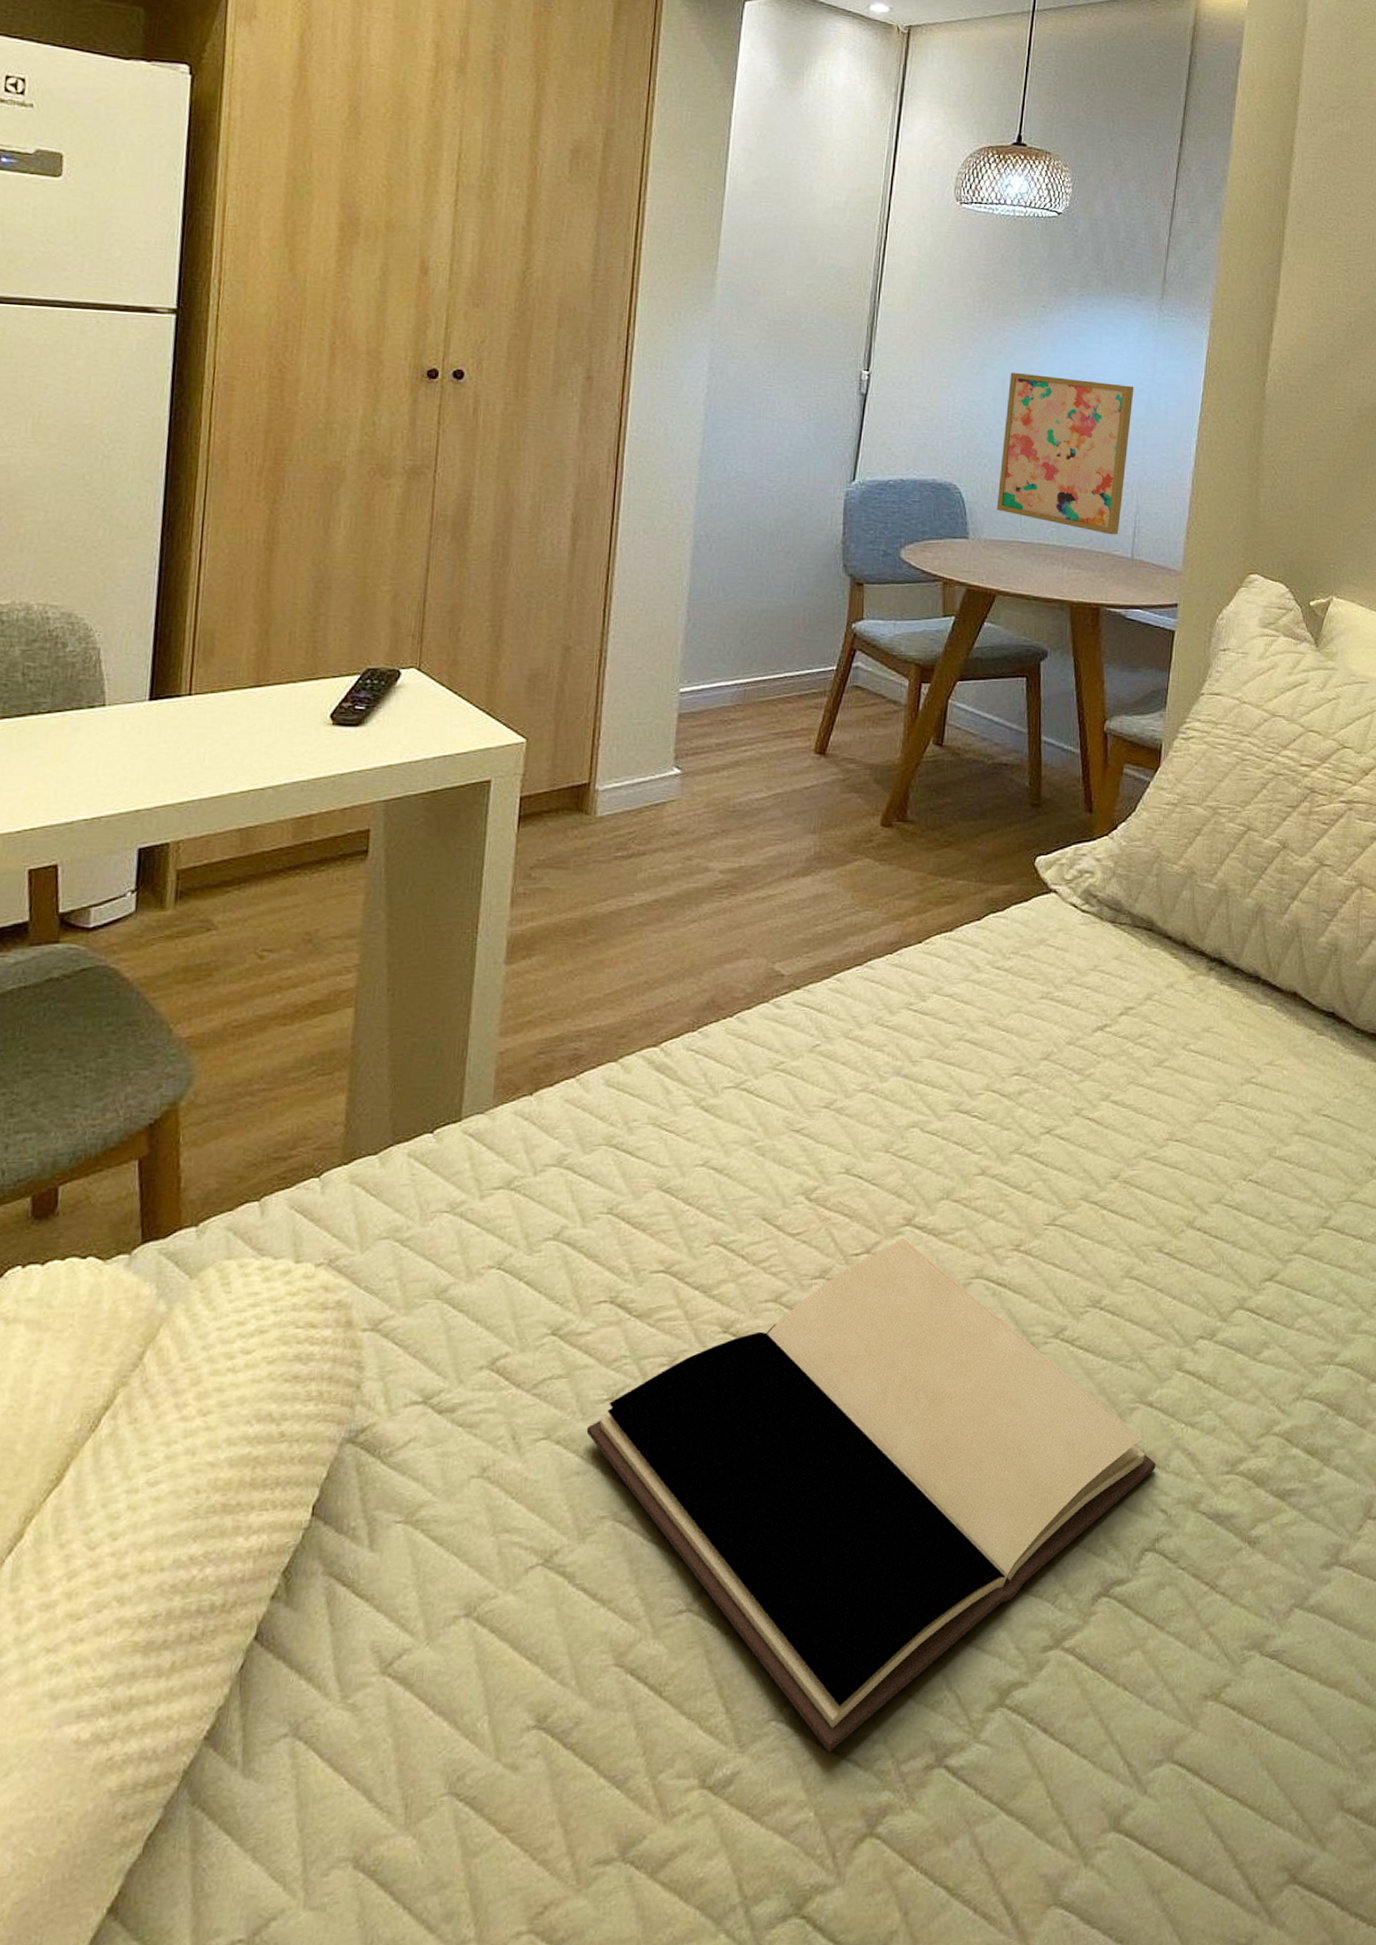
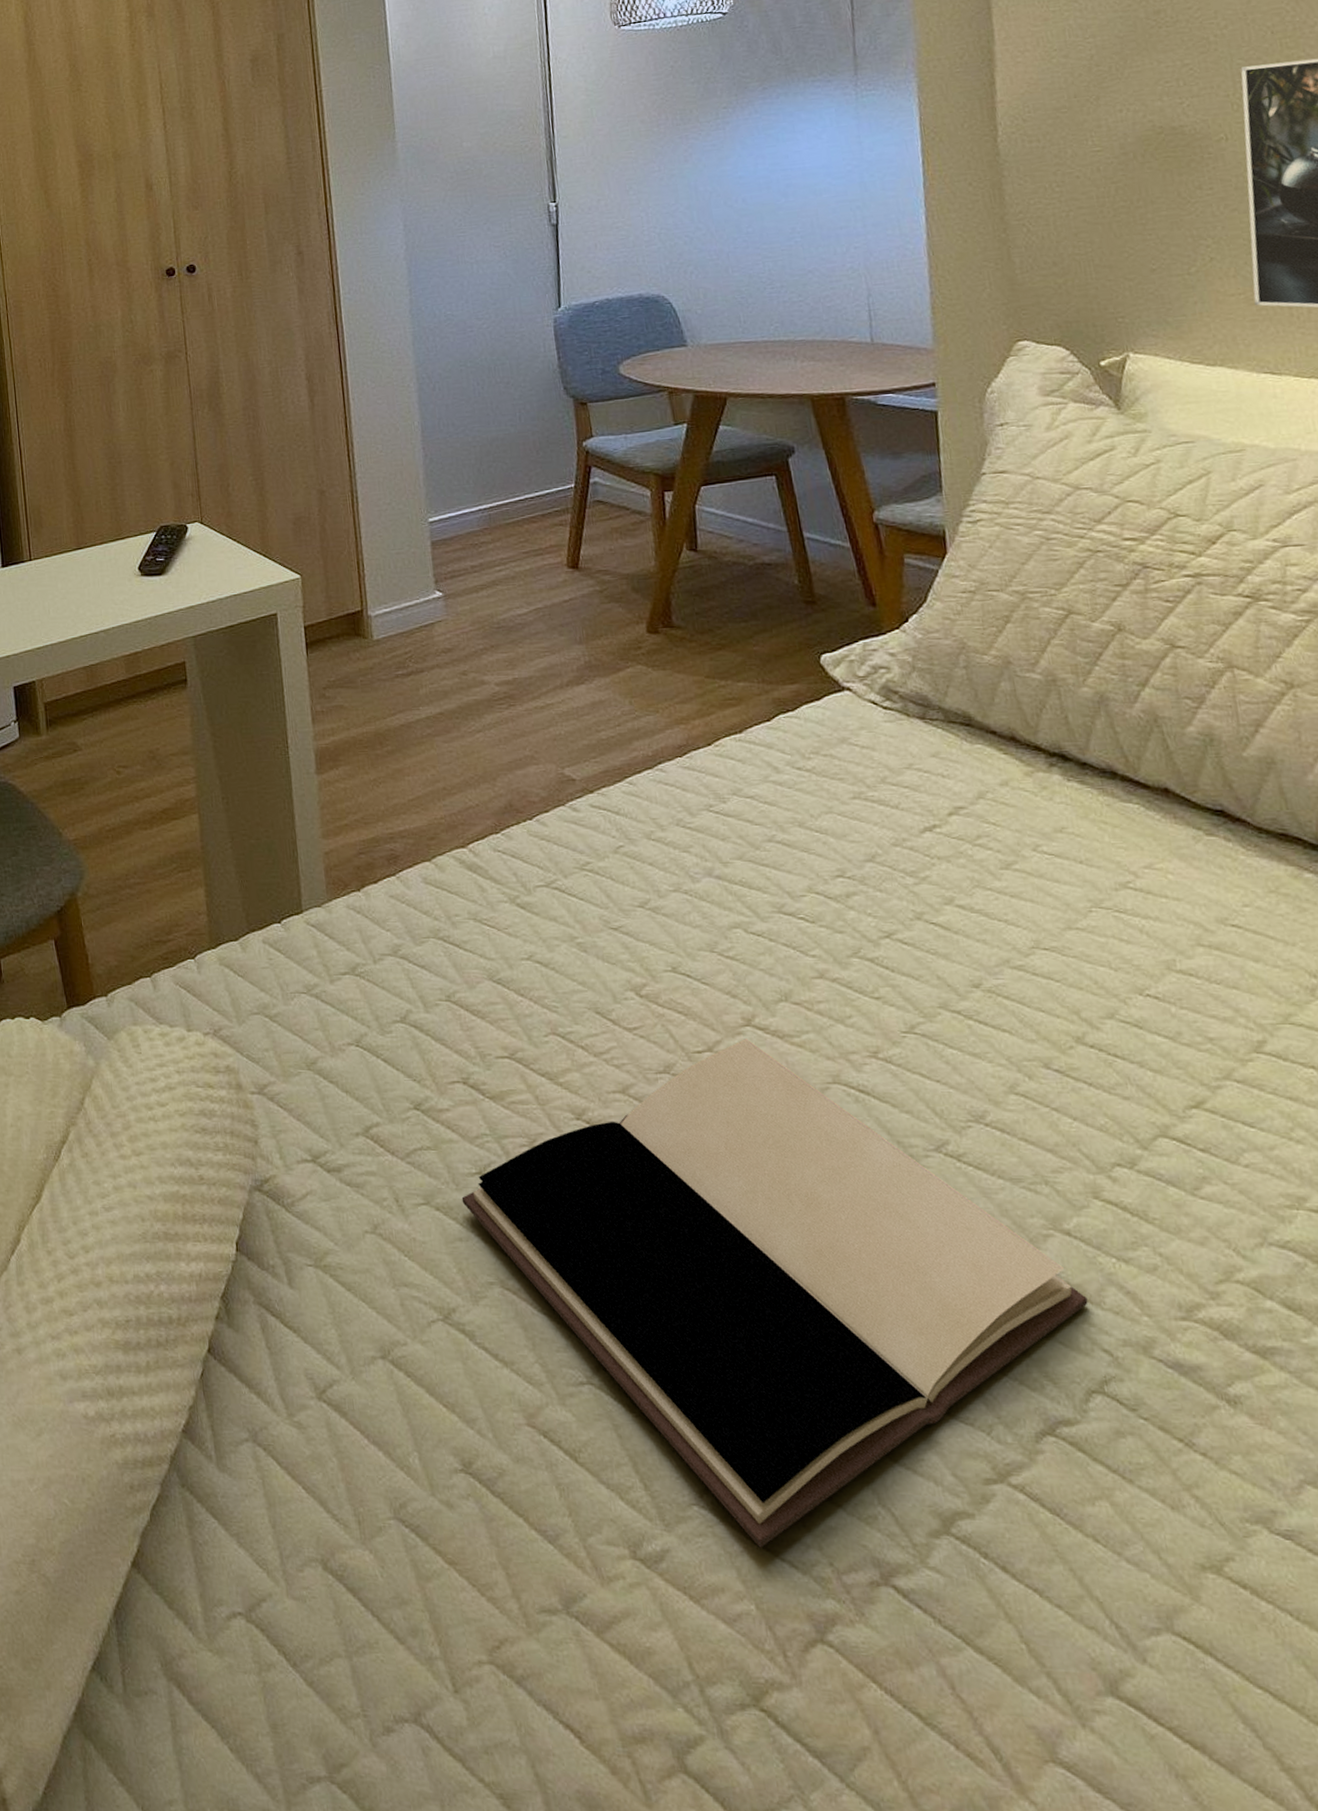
wall art: present [996,372,1134,535] -> none [701,168,852,322]

